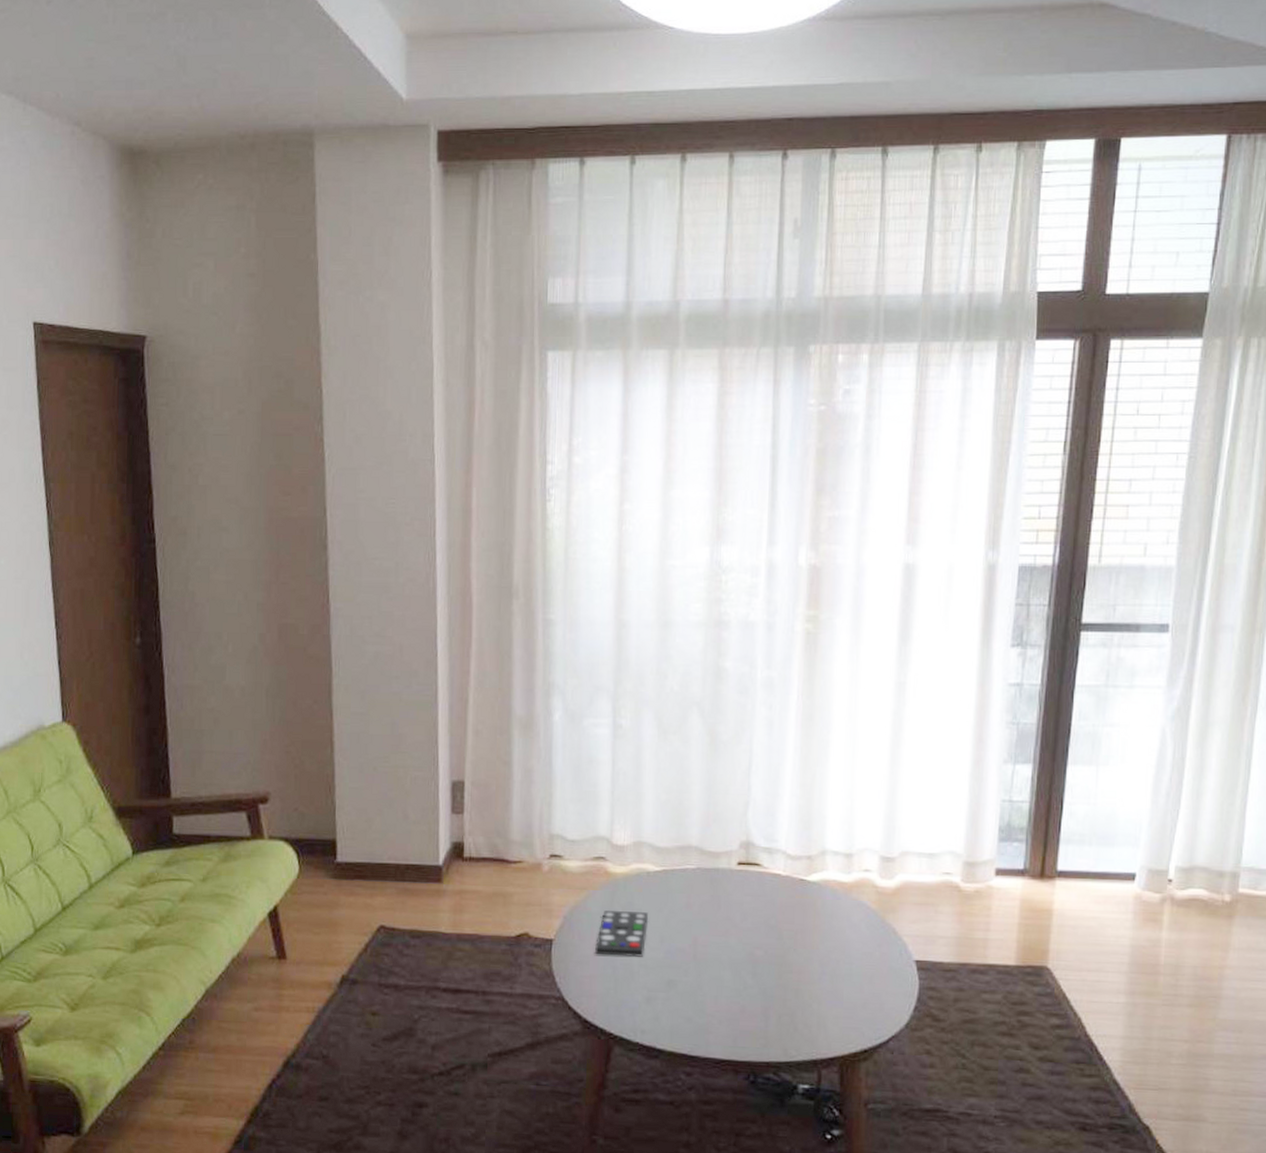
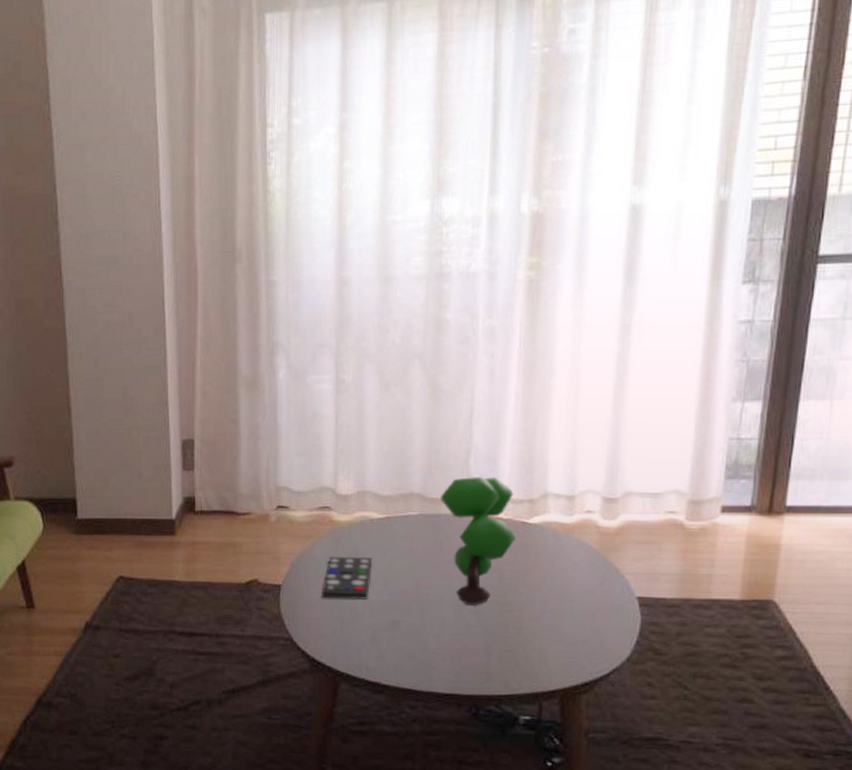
plant: none [719,830,794,966] -> present [441,476,516,605]

